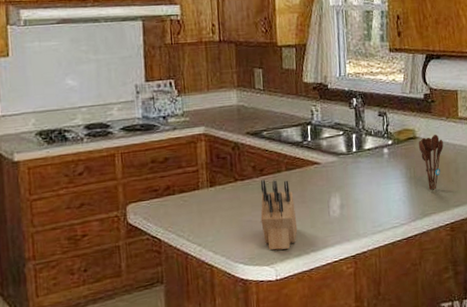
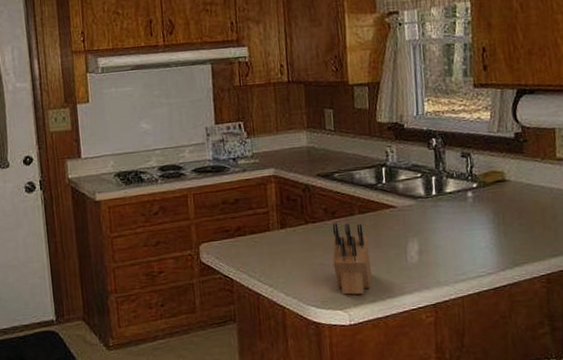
utensil holder: present [418,134,444,191] -> none [507,176,538,238]

